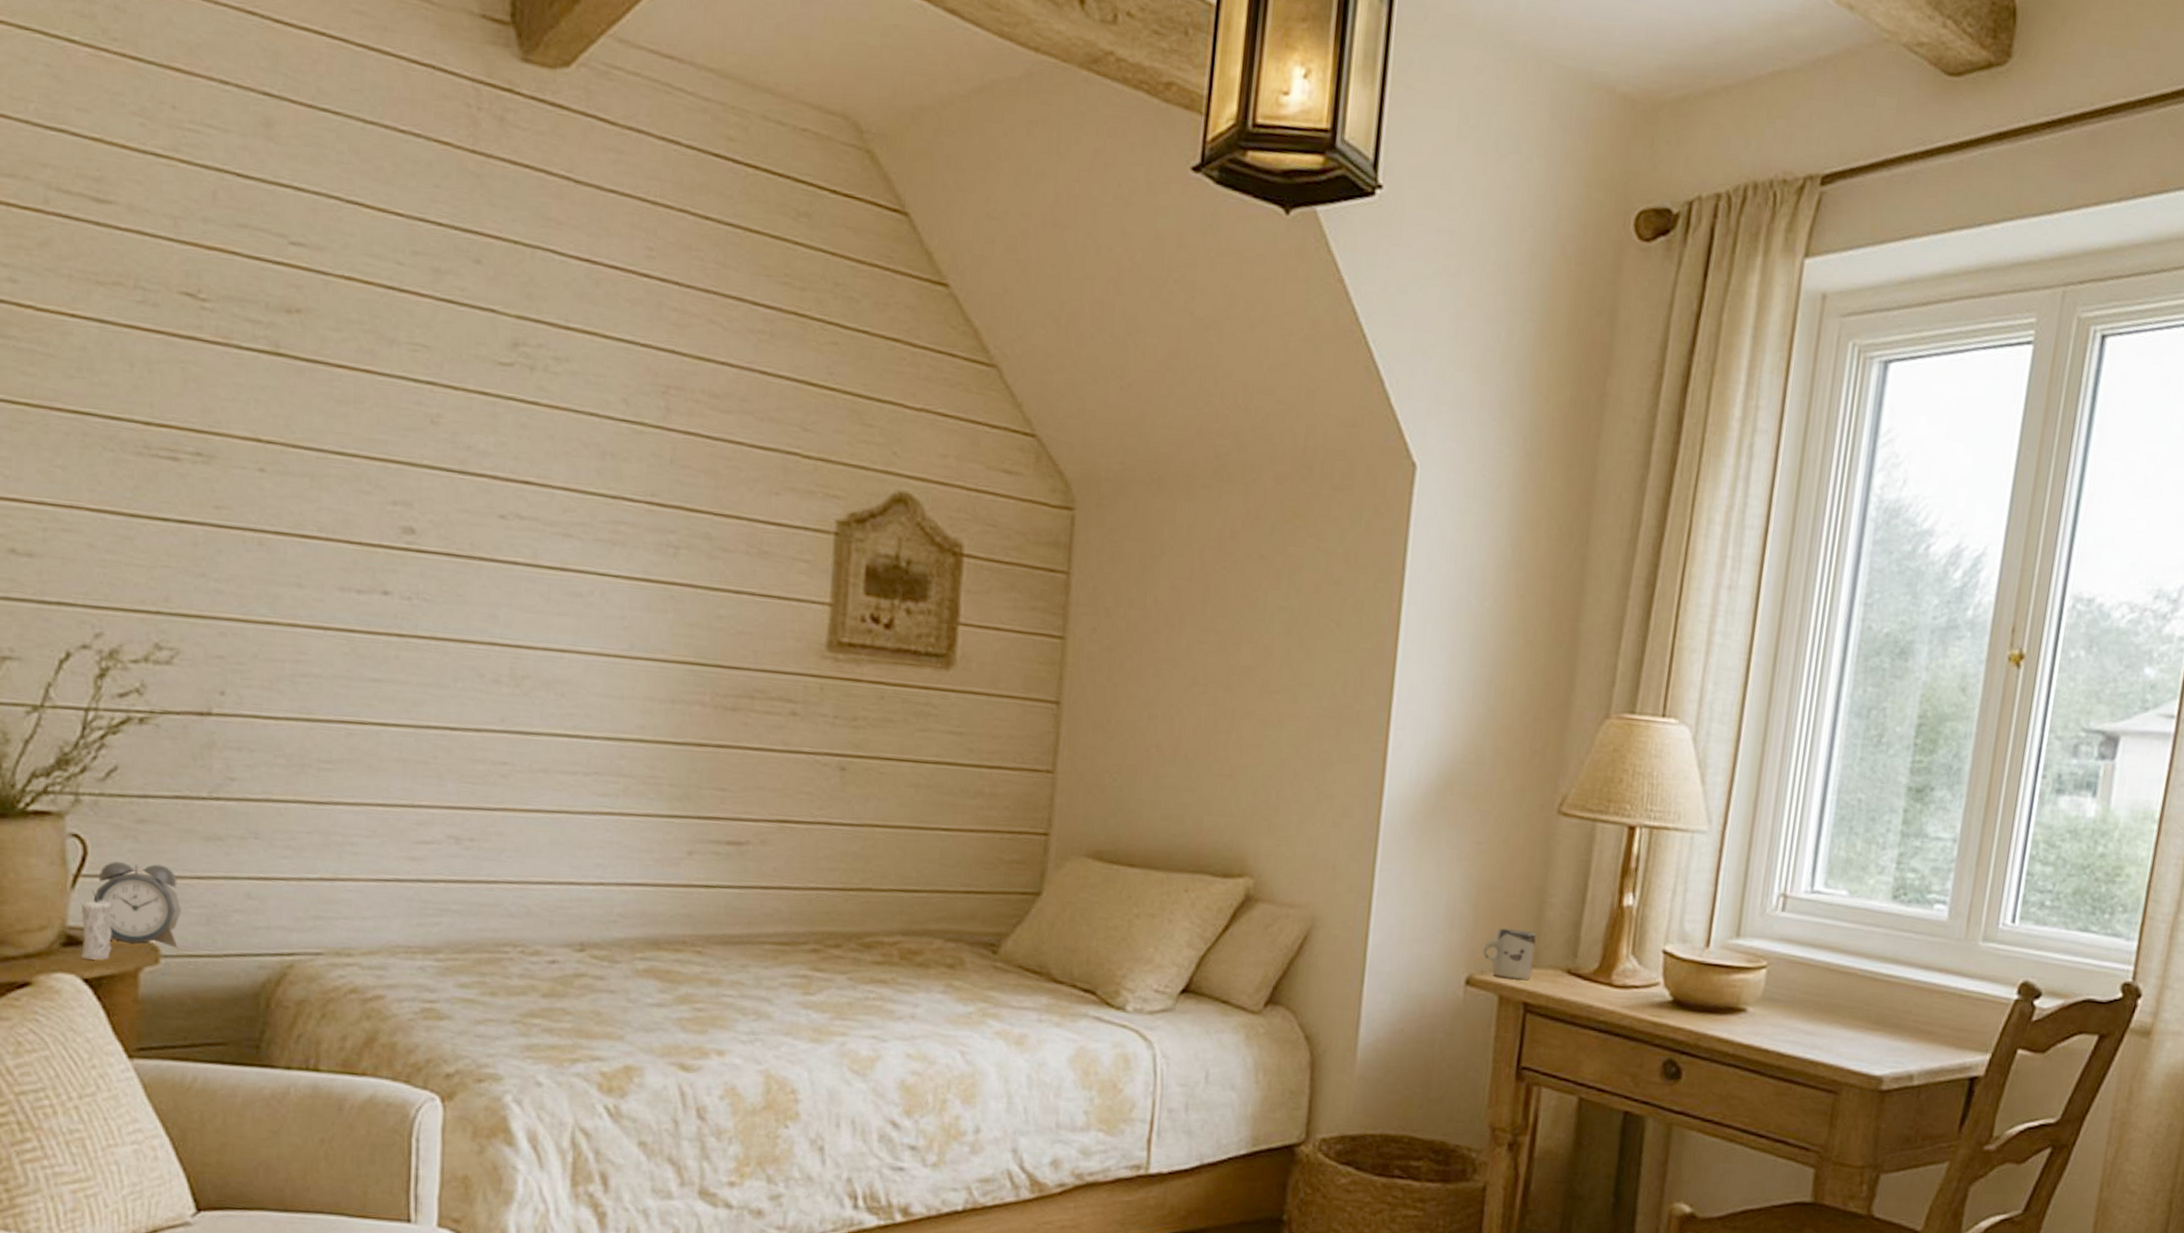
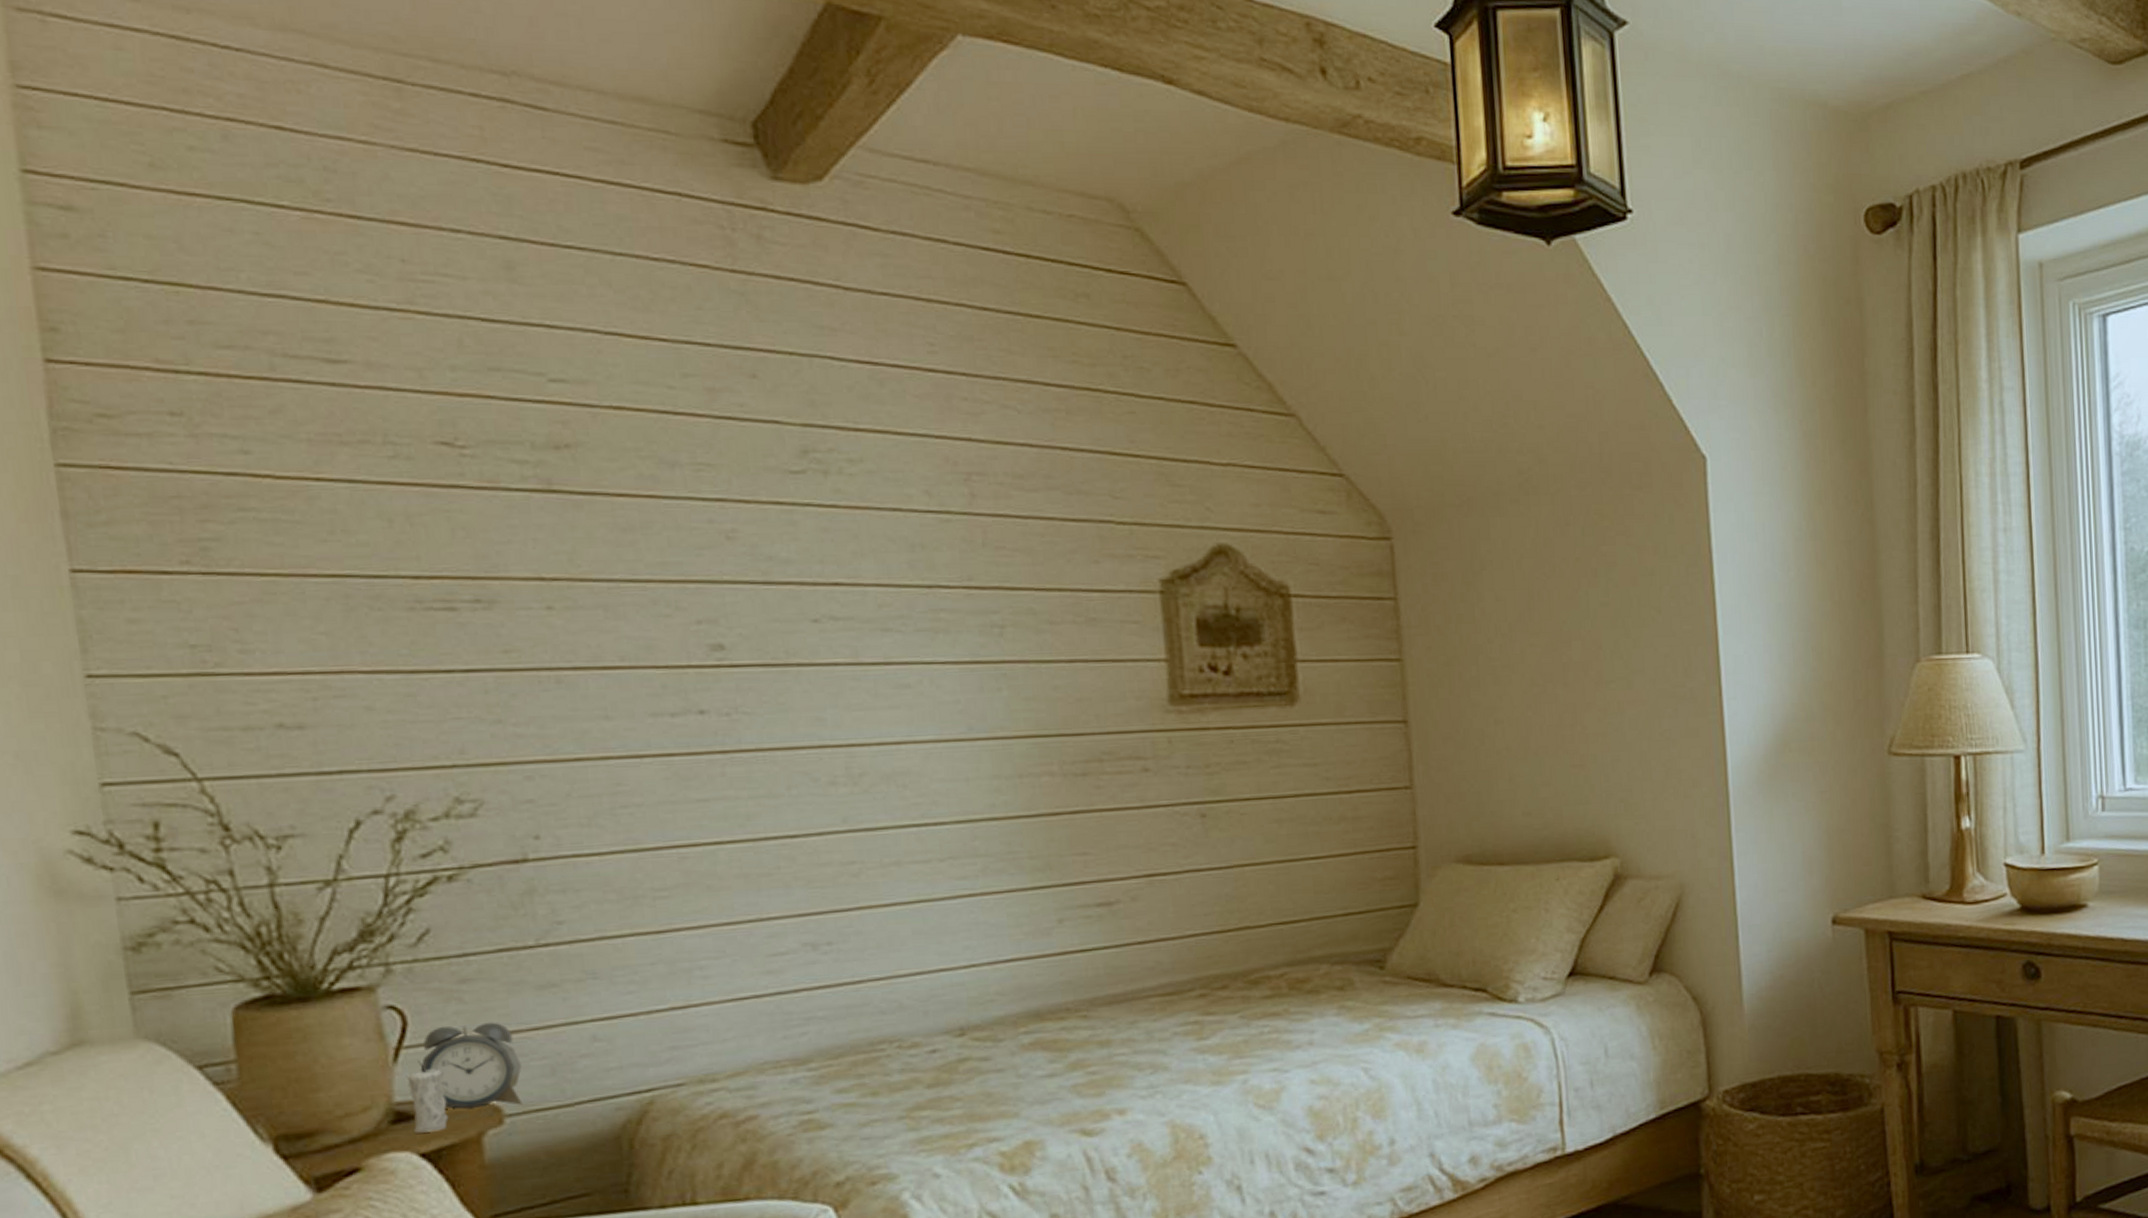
cup: present [1483,928,1536,981] -> none [1842,865,1891,914]

